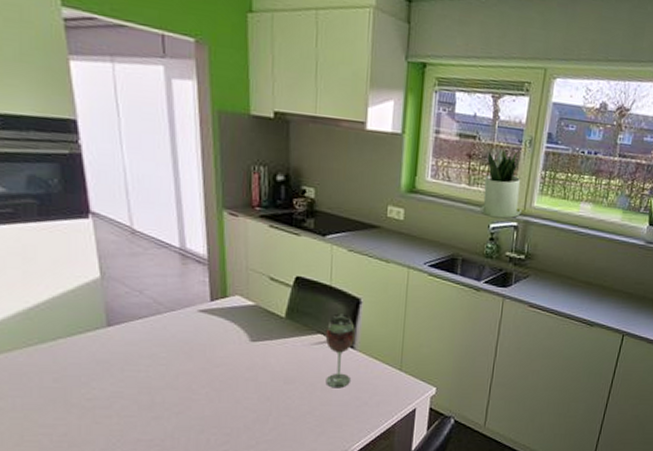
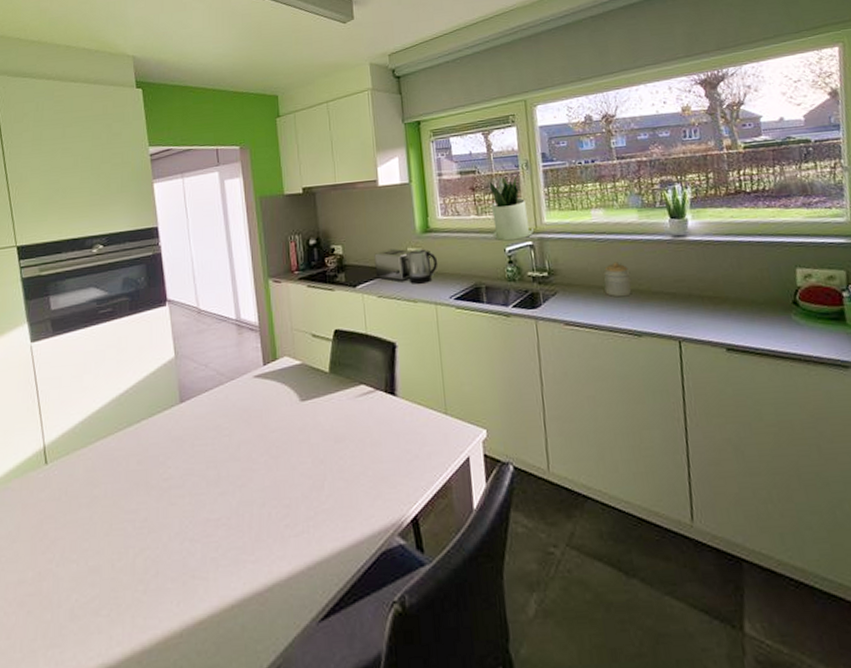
wineglass: present [325,313,355,388] -> none [367,360,398,442]
toaster: none [349,202,392,240] -> present [374,248,412,282]
kettle: none [384,208,419,245] -> present [406,249,438,284]
jar: none [572,256,600,290] -> present [603,261,632,298]

